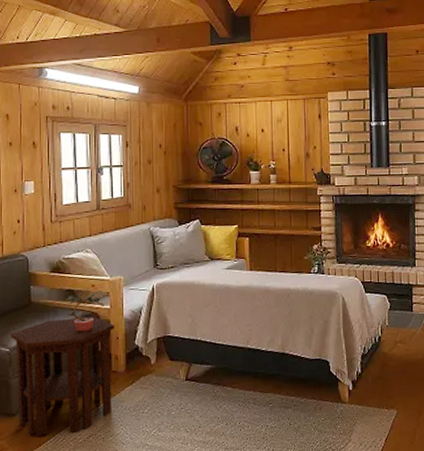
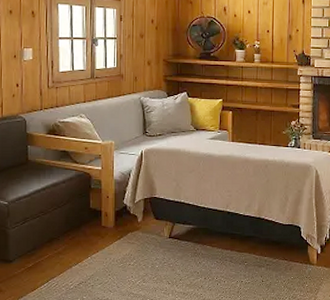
side table: present [10,317,115,436] -> none [8,177,105,281]
potted plant: present [65,288,105,333] -> none [59,150,97,191]

